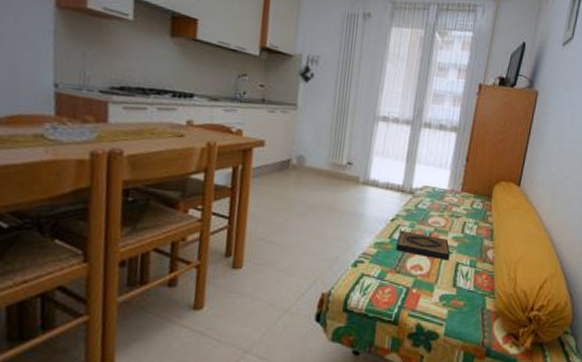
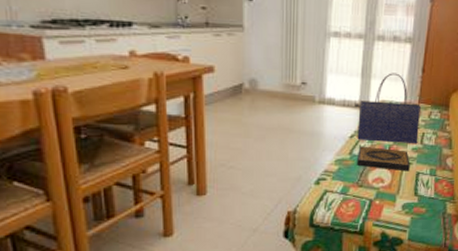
tote bag: none [398,159,463,233] -> present [354,73,421,144]

